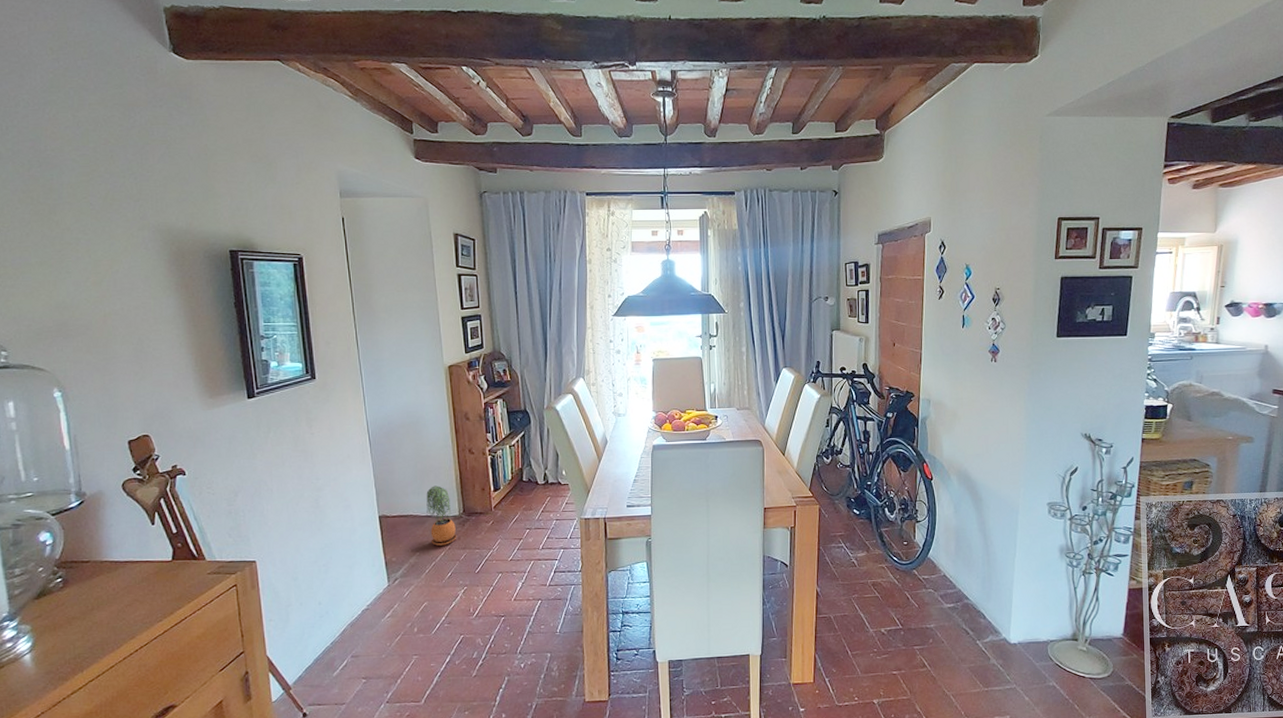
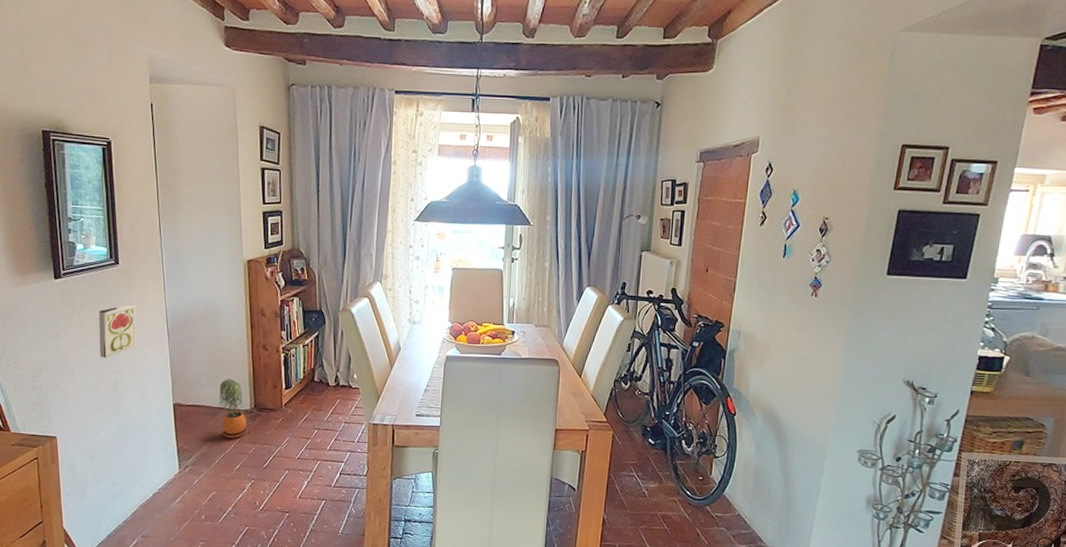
decorative tile: none [296,418,338,476] -> present [98,304,137,358]

